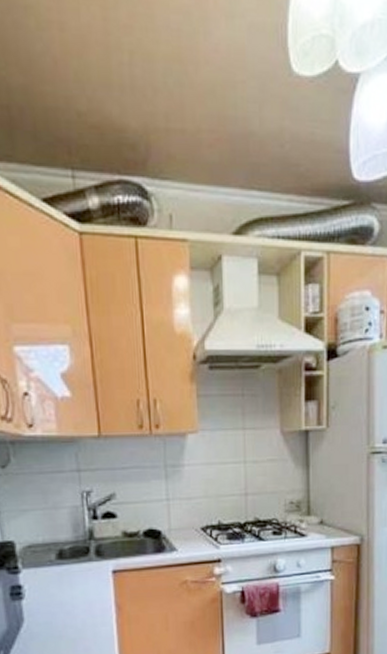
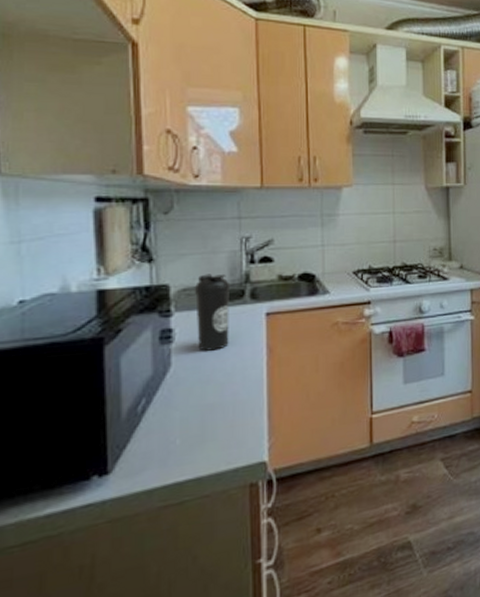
water bottle: none [38,530,78,608] -> present [194,274,231,351]

